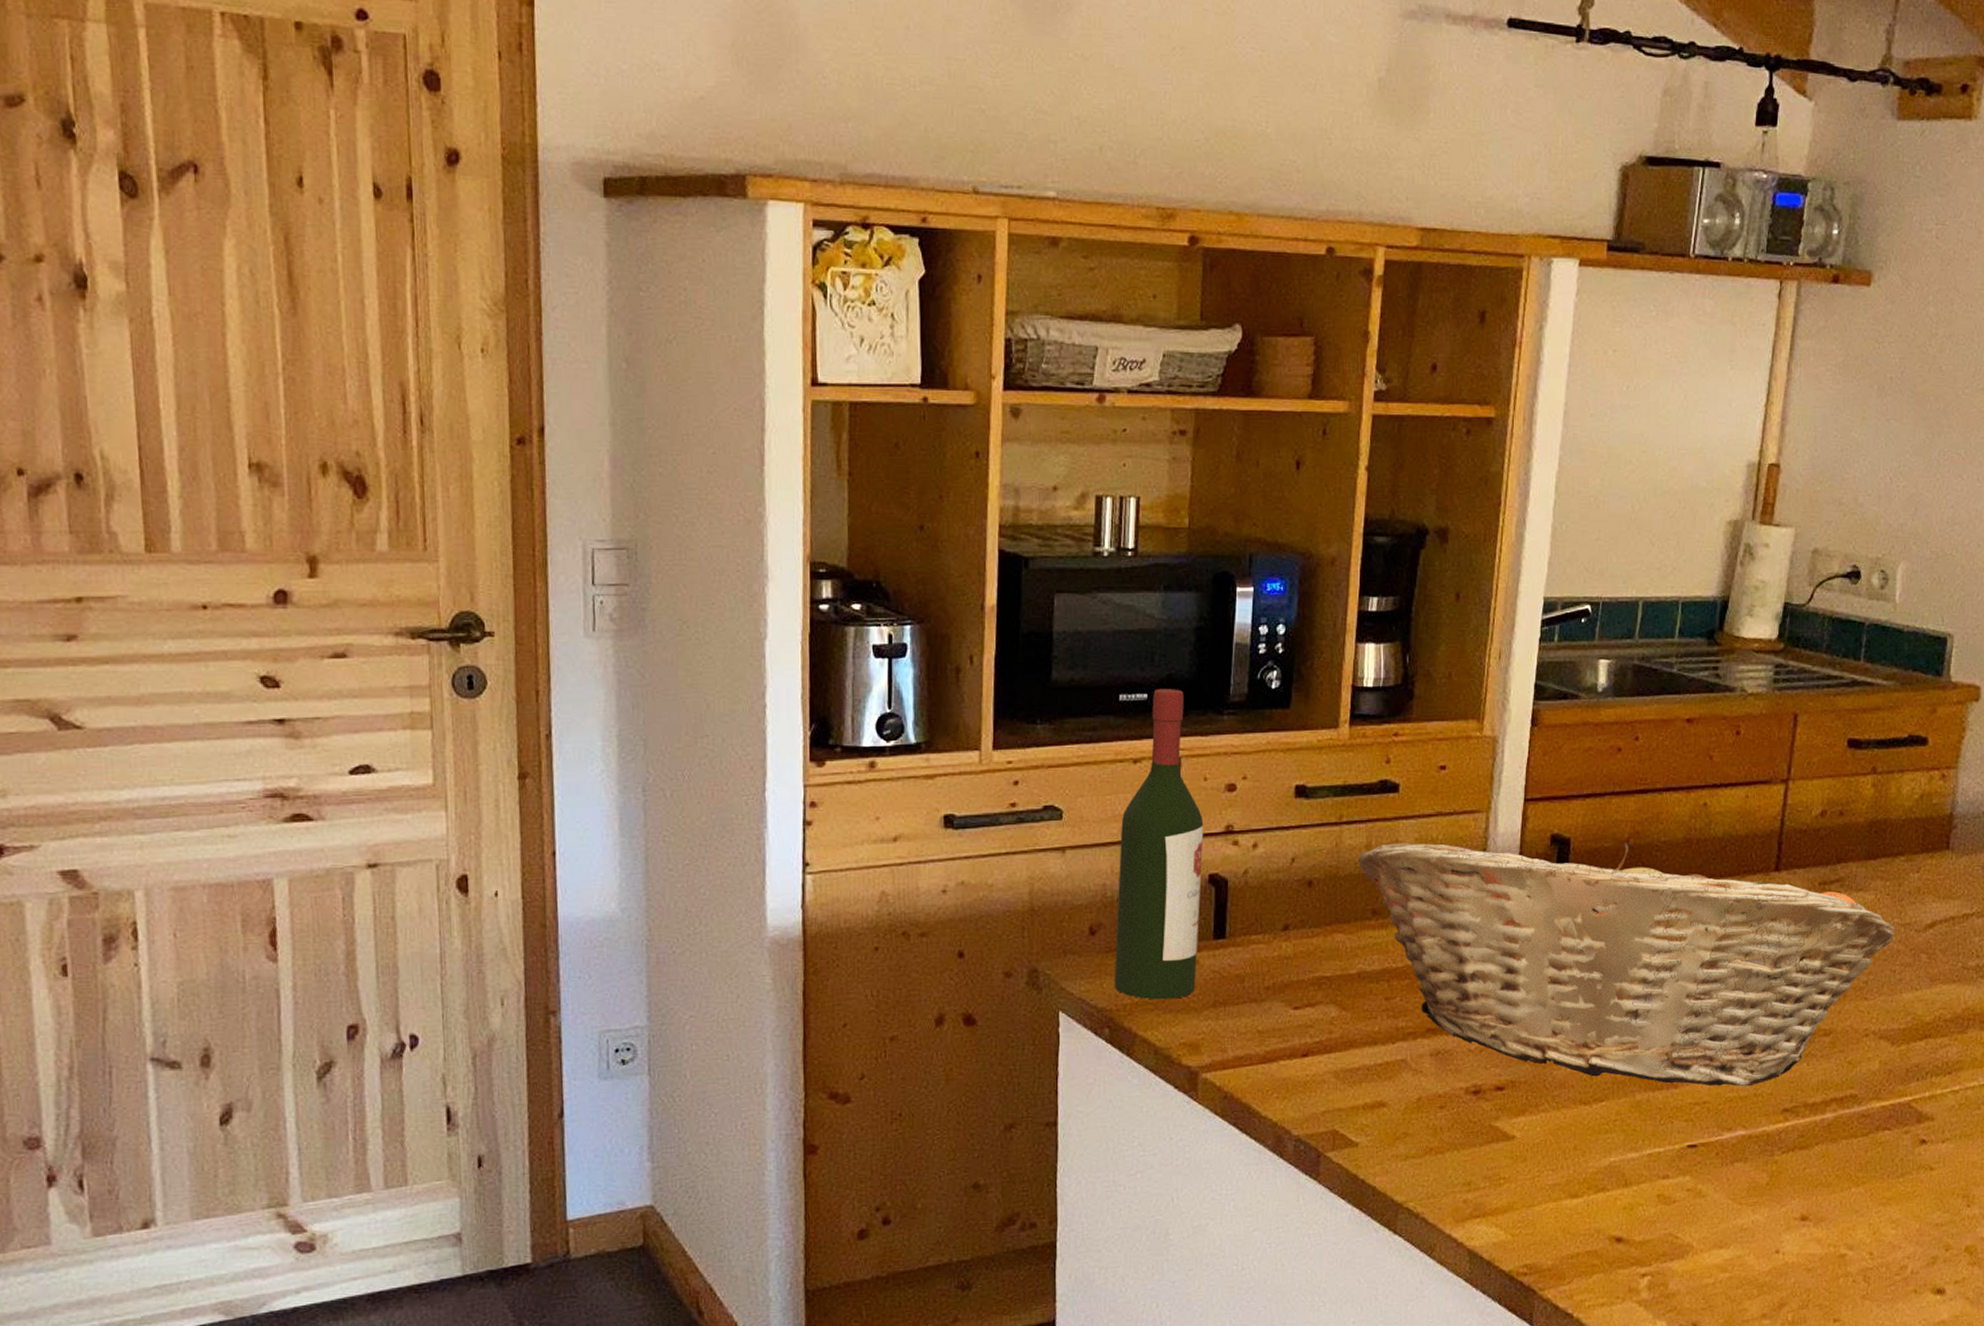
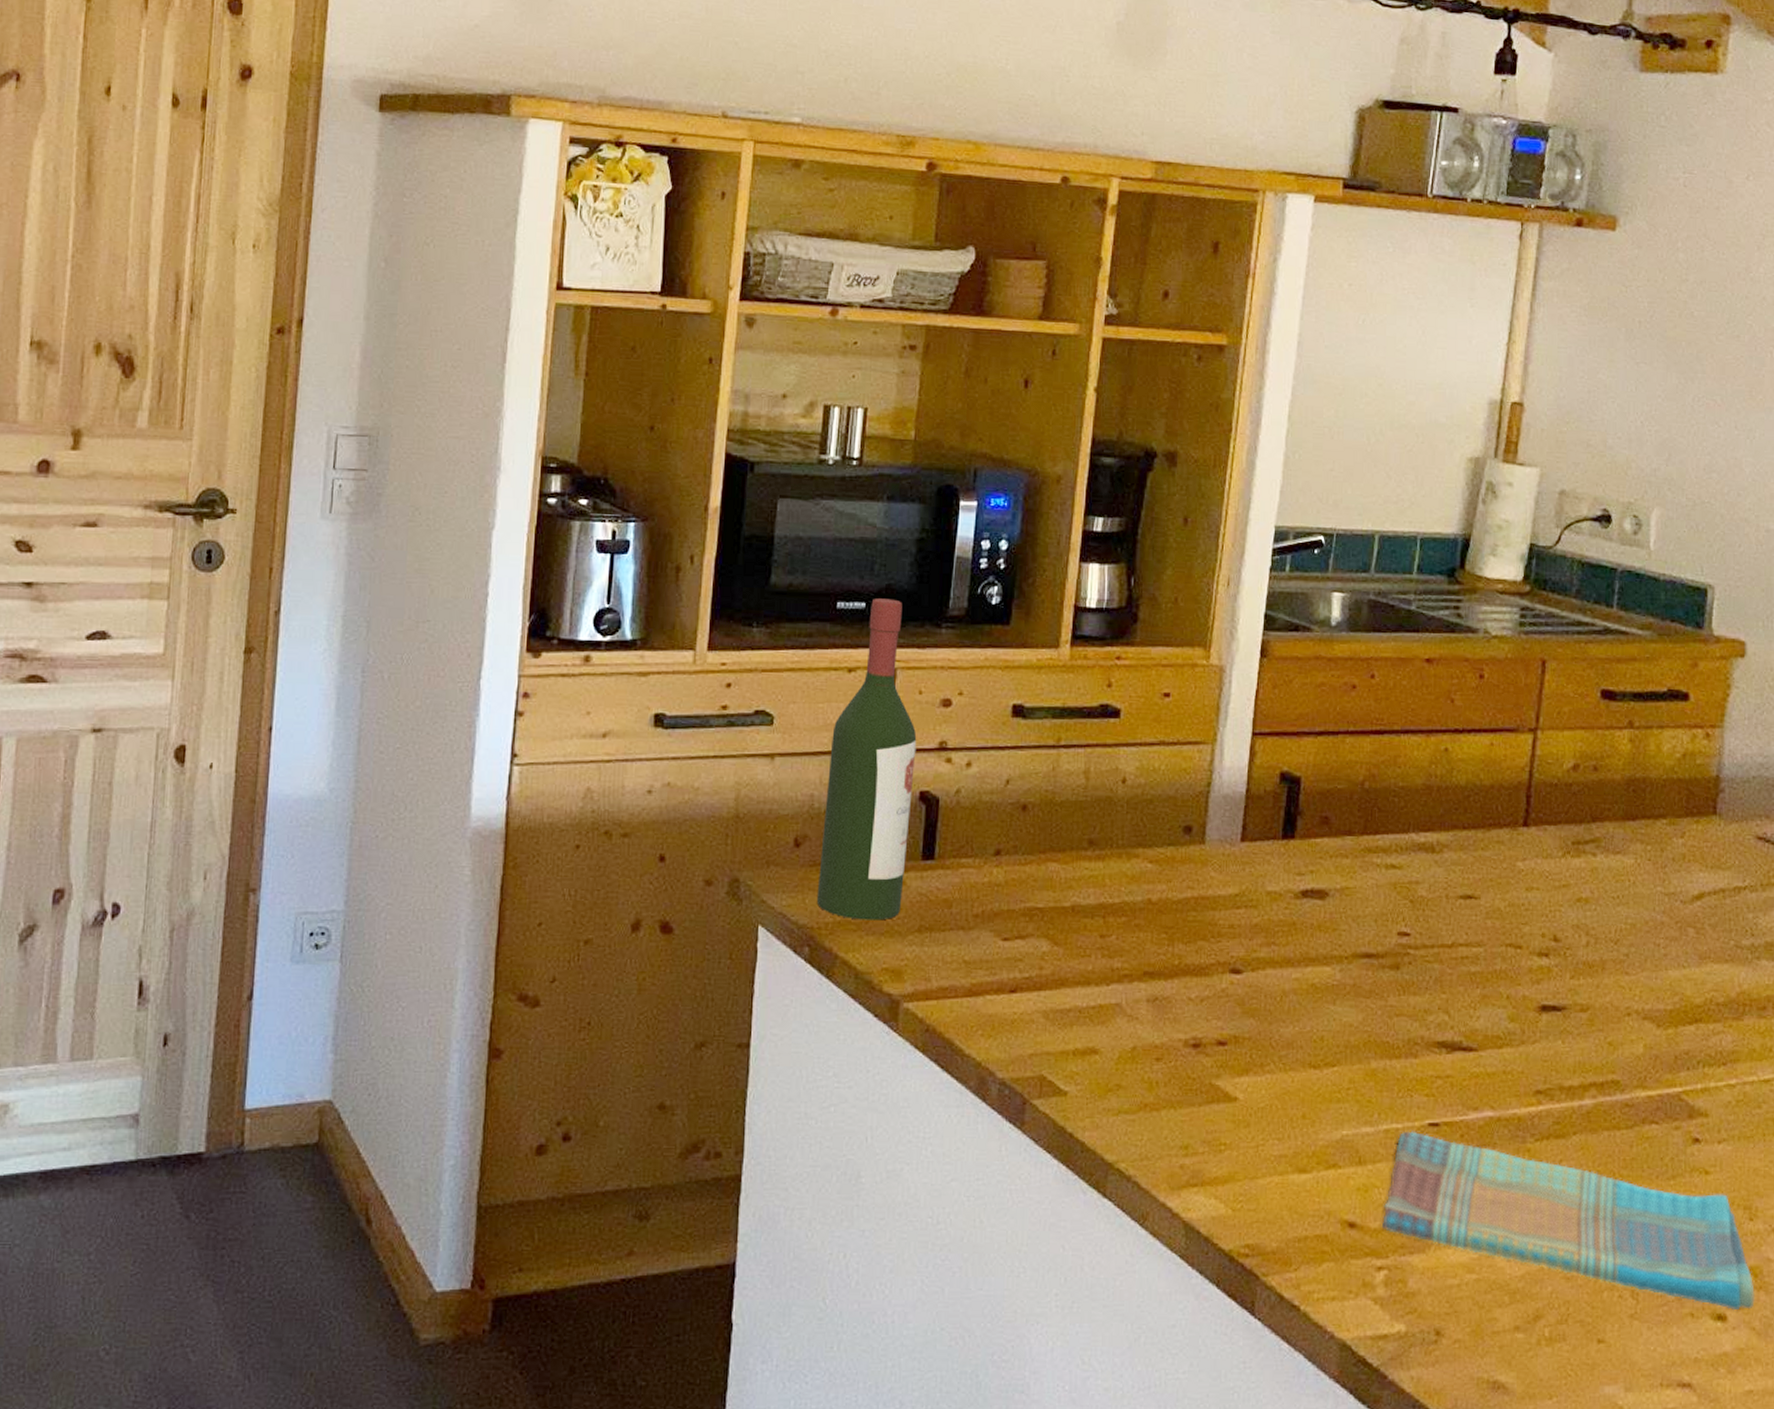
fruit basket: present [1359,843,1895,1087] -> none [1076,771,1658,1062]
dish towel: none [1646,1153,1970,1285] -> present [1382,1131,1755,1311]

